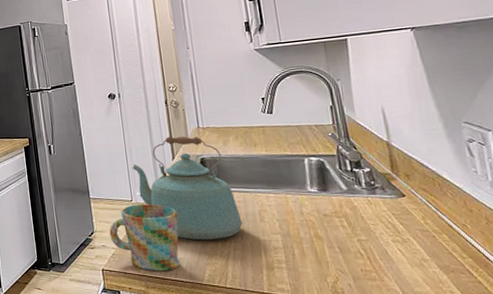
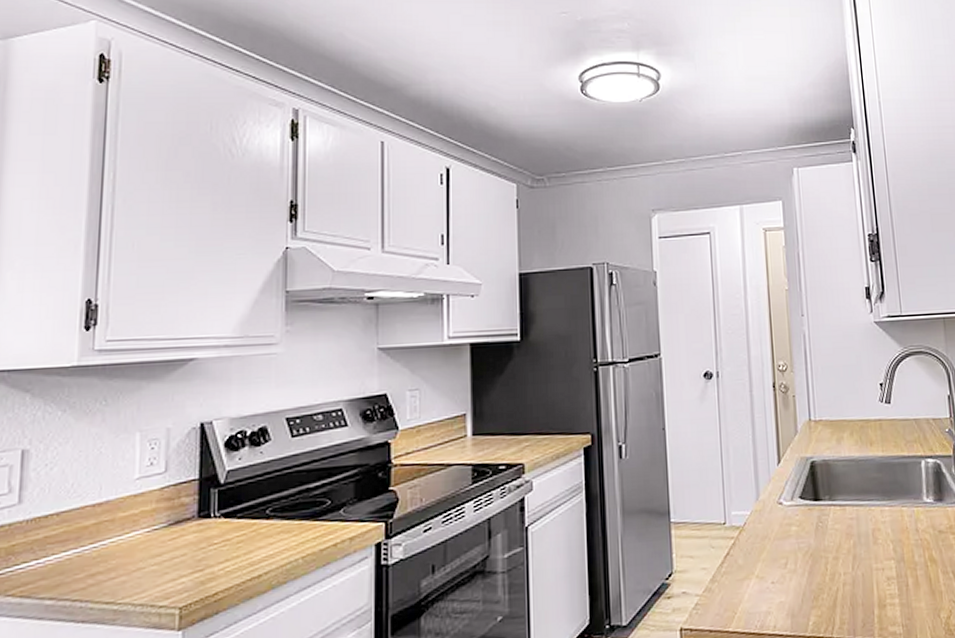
mug: present [109,204,181,272] -> none [693,527,781,625]
kettle: present [132,136,243,241] -> none [728,432,854,575]

